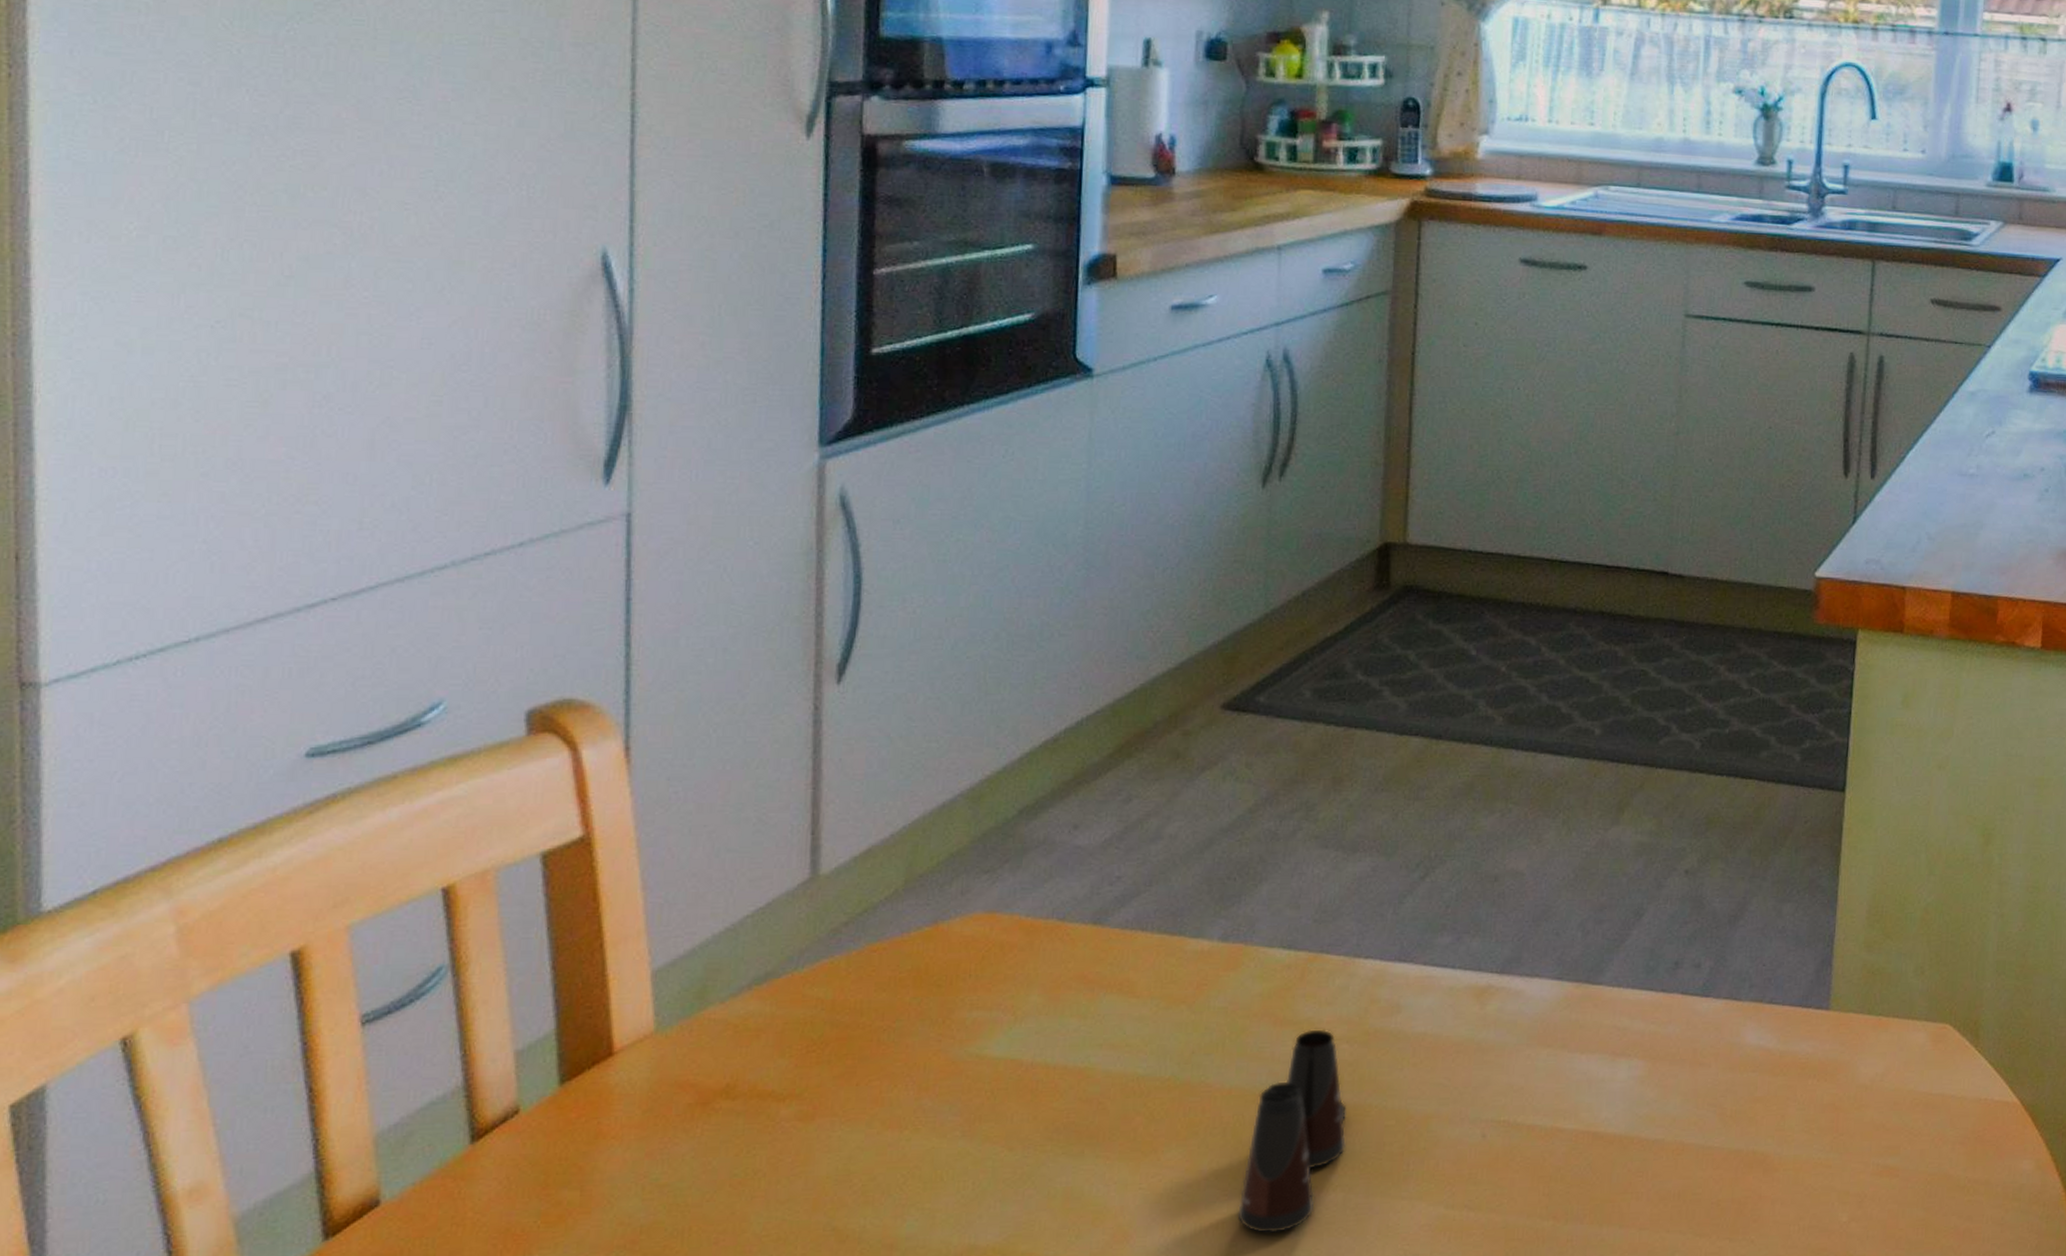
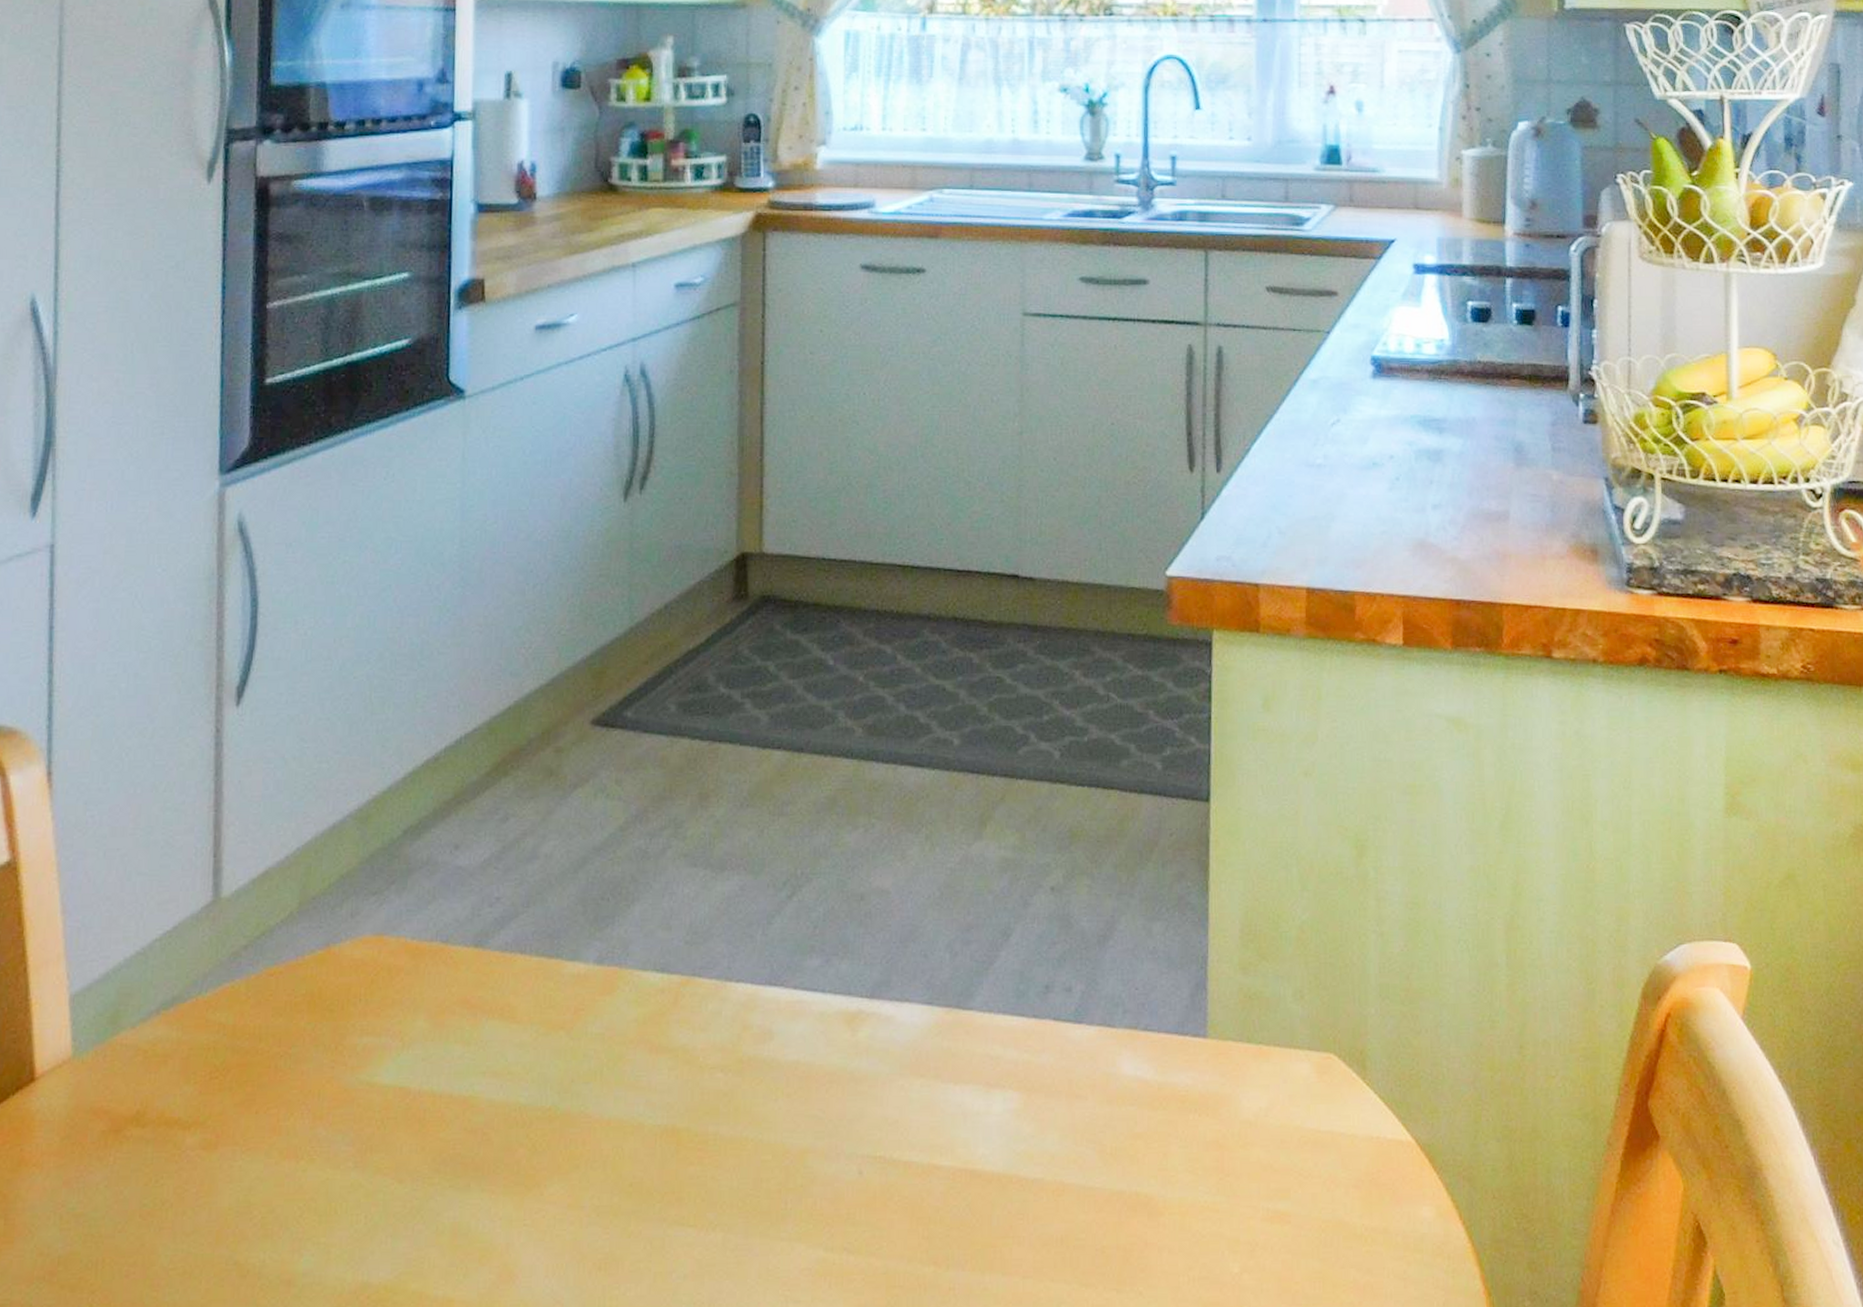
salt shaker: present [1237,1029,1347,1233] -> none [619,1057,723,1275]

